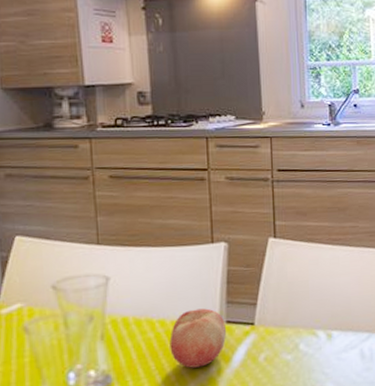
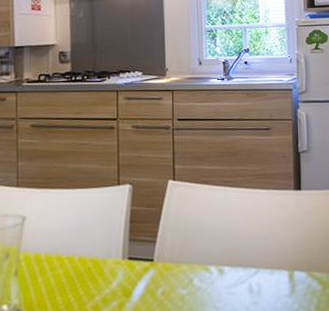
fruit: present [169,308,227,368] -> none [77,245,129,303]

